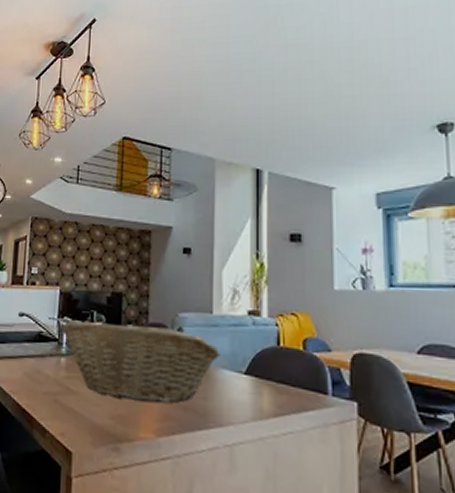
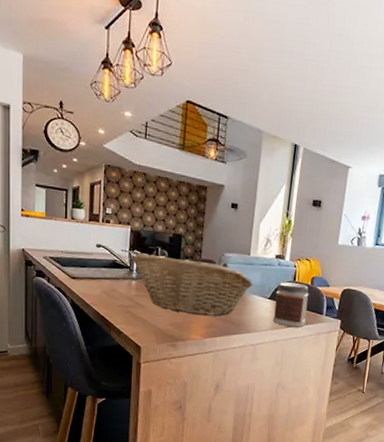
jar: none [253,348,305,416] -> present [272,282,309,328]

